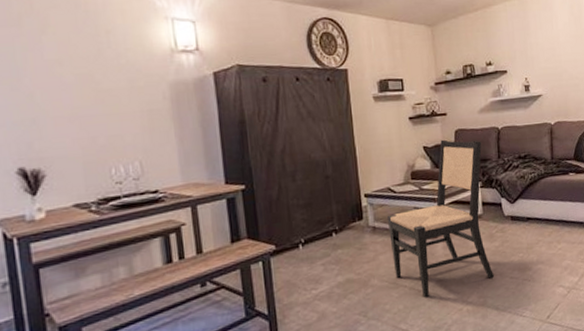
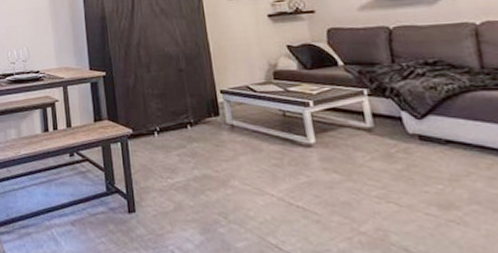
chair: present [388,139,494,298] -> none [247,38,397,214]

